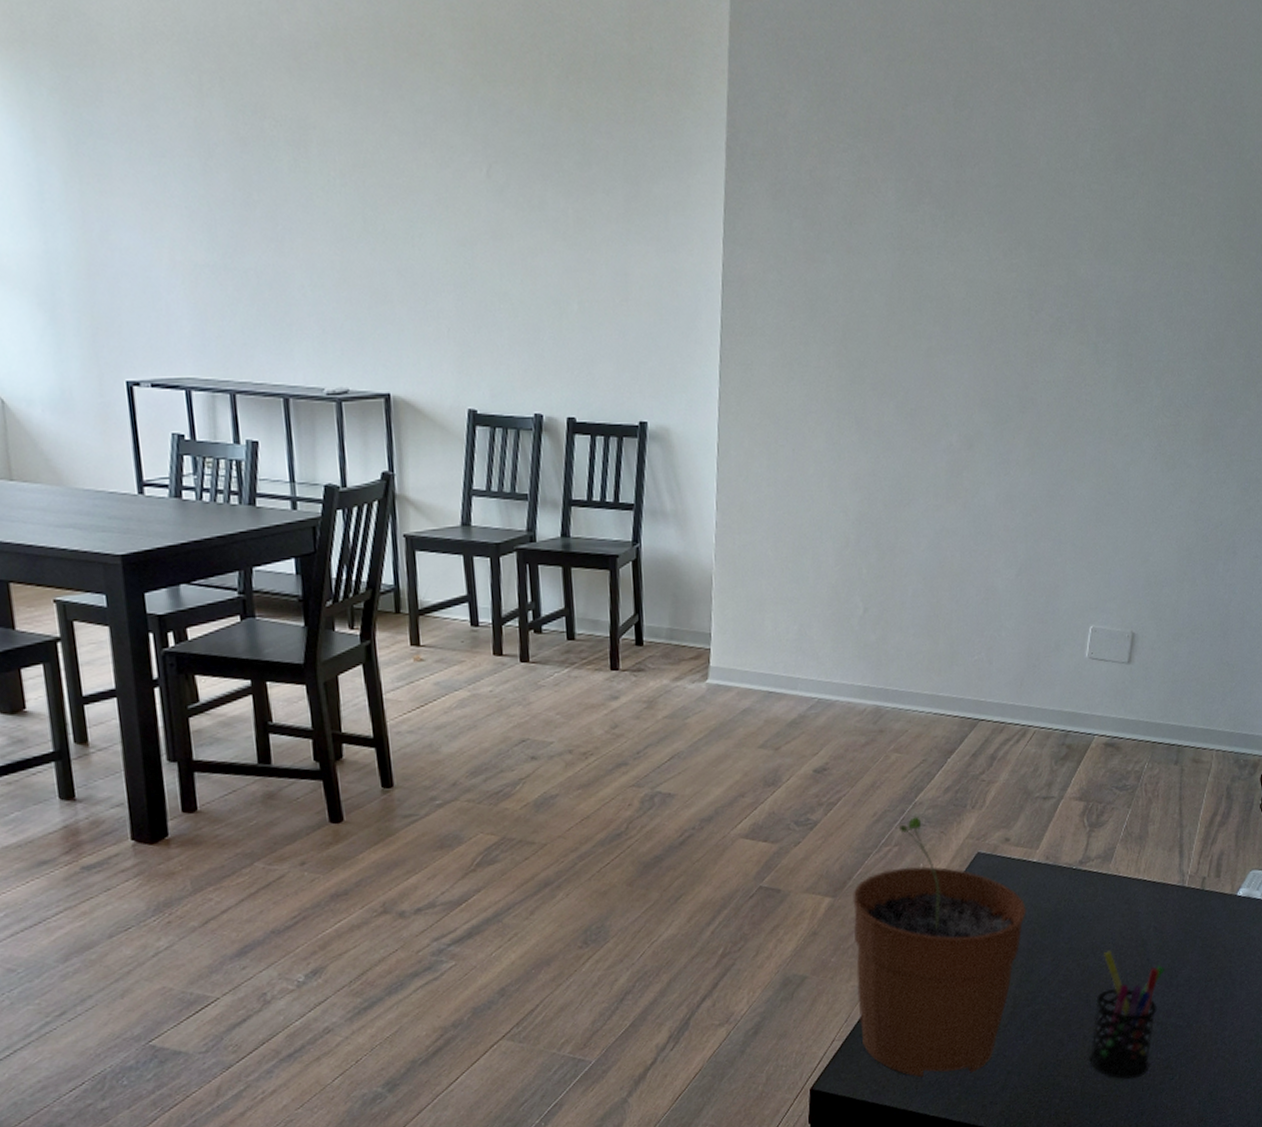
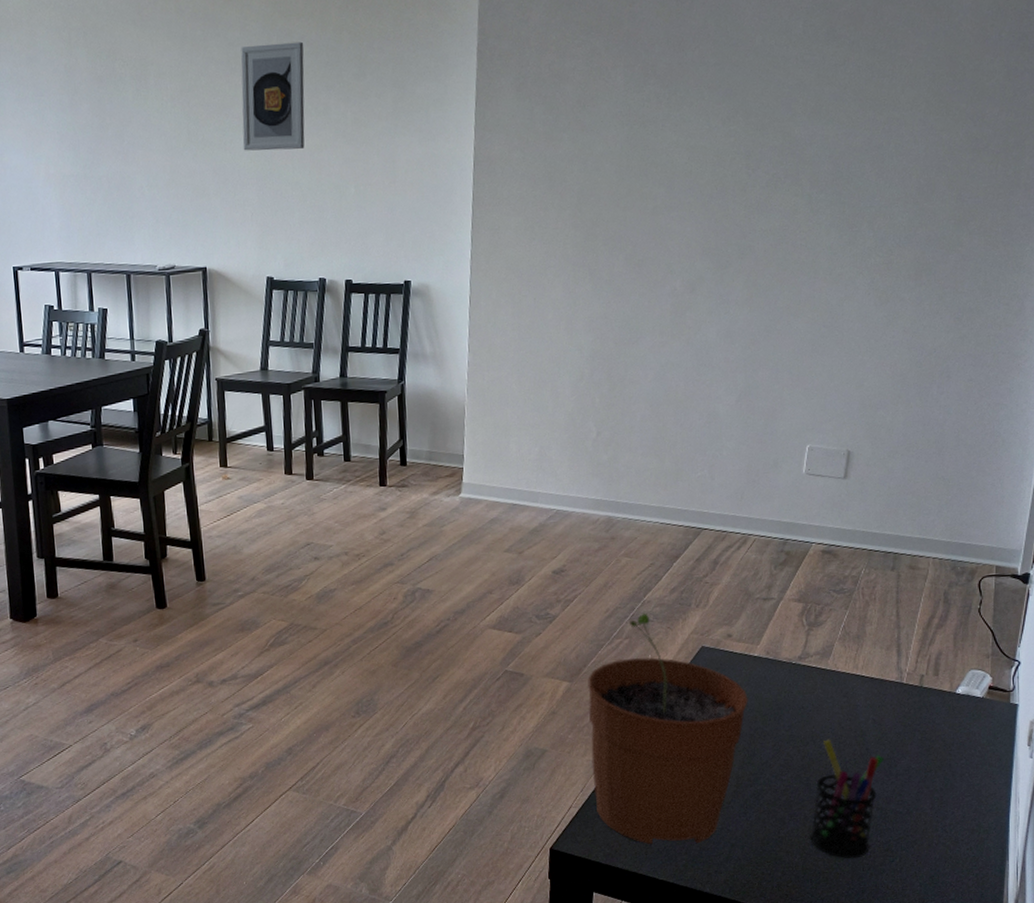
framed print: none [432,115,515,252] -> present [241,41,305,151]

